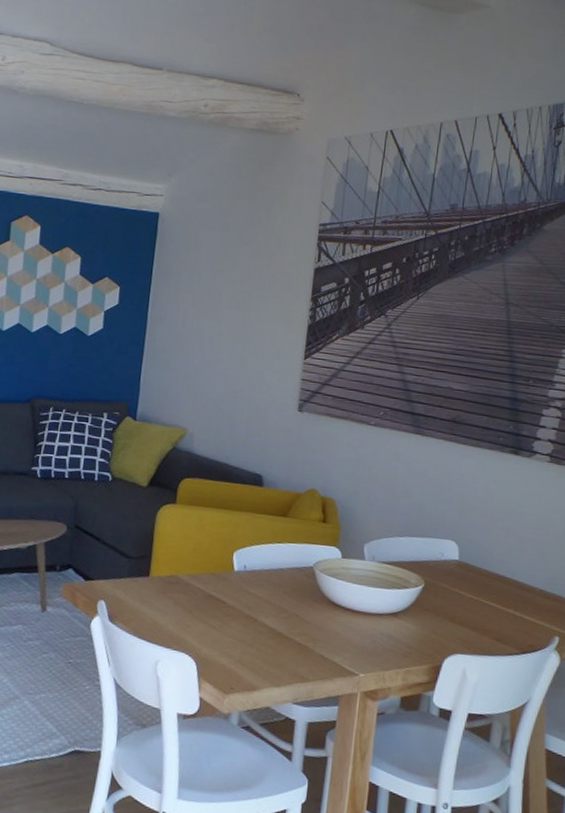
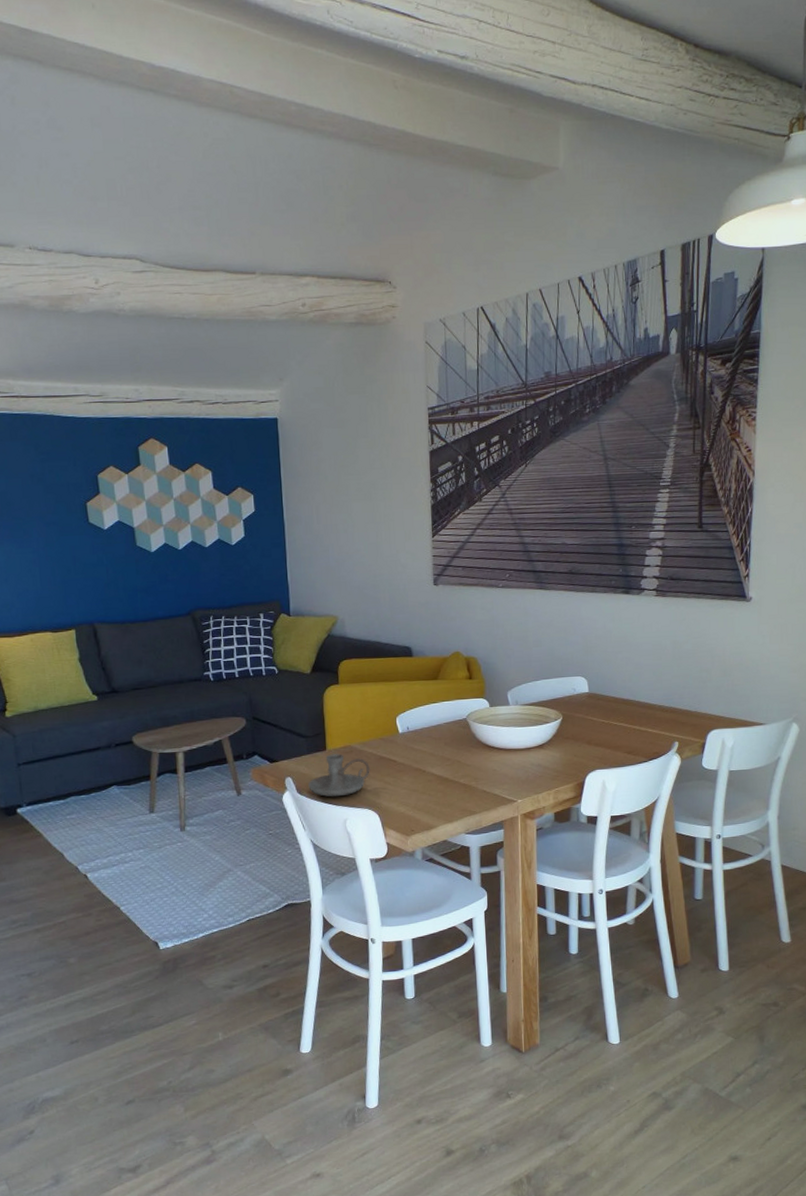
candle holder: none [122,581,195,633] -> present [308,753,370,797]

